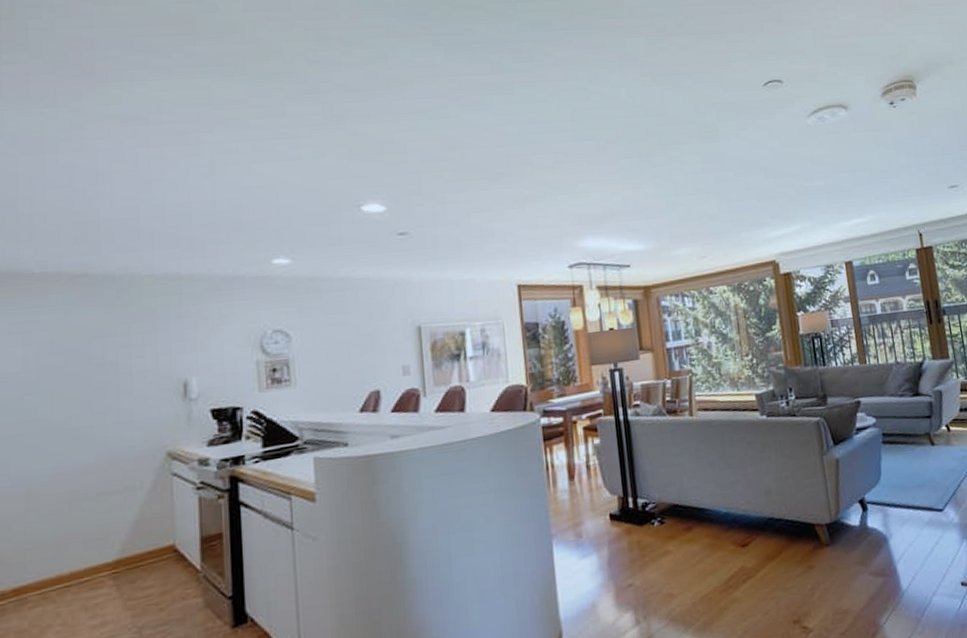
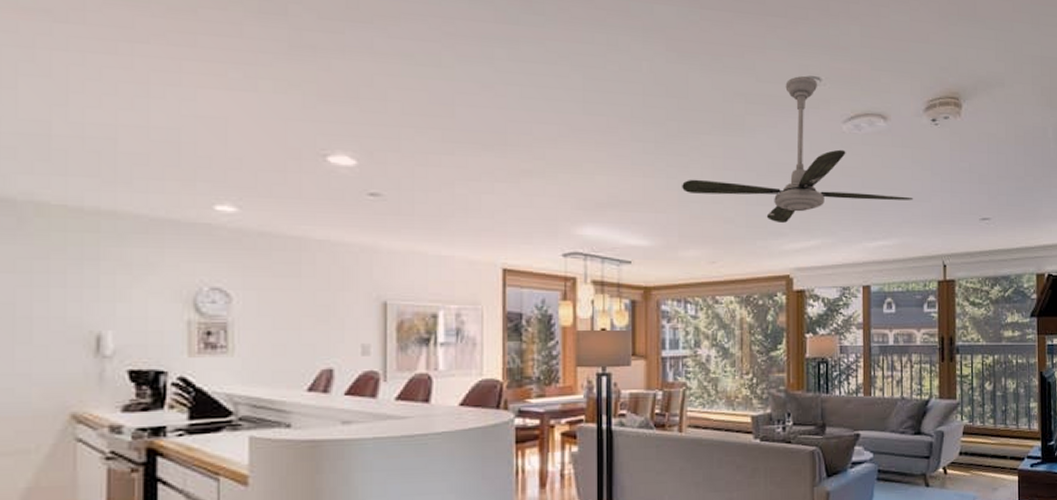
ceiling fan: none [668,81,882,214] -> present [682,76,913,223]

